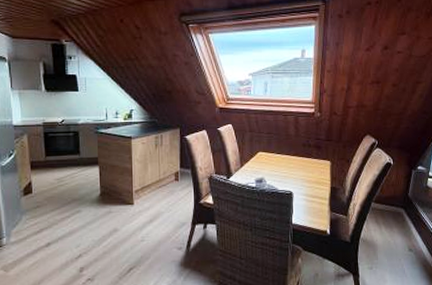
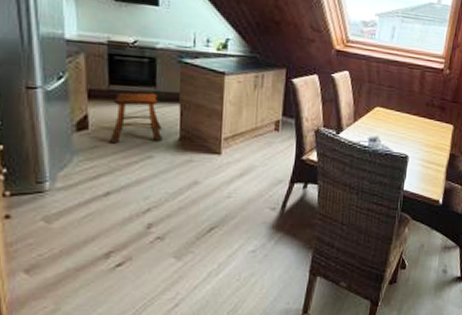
stool: none [47,159,87,203] -> present [108,92,163,144]

